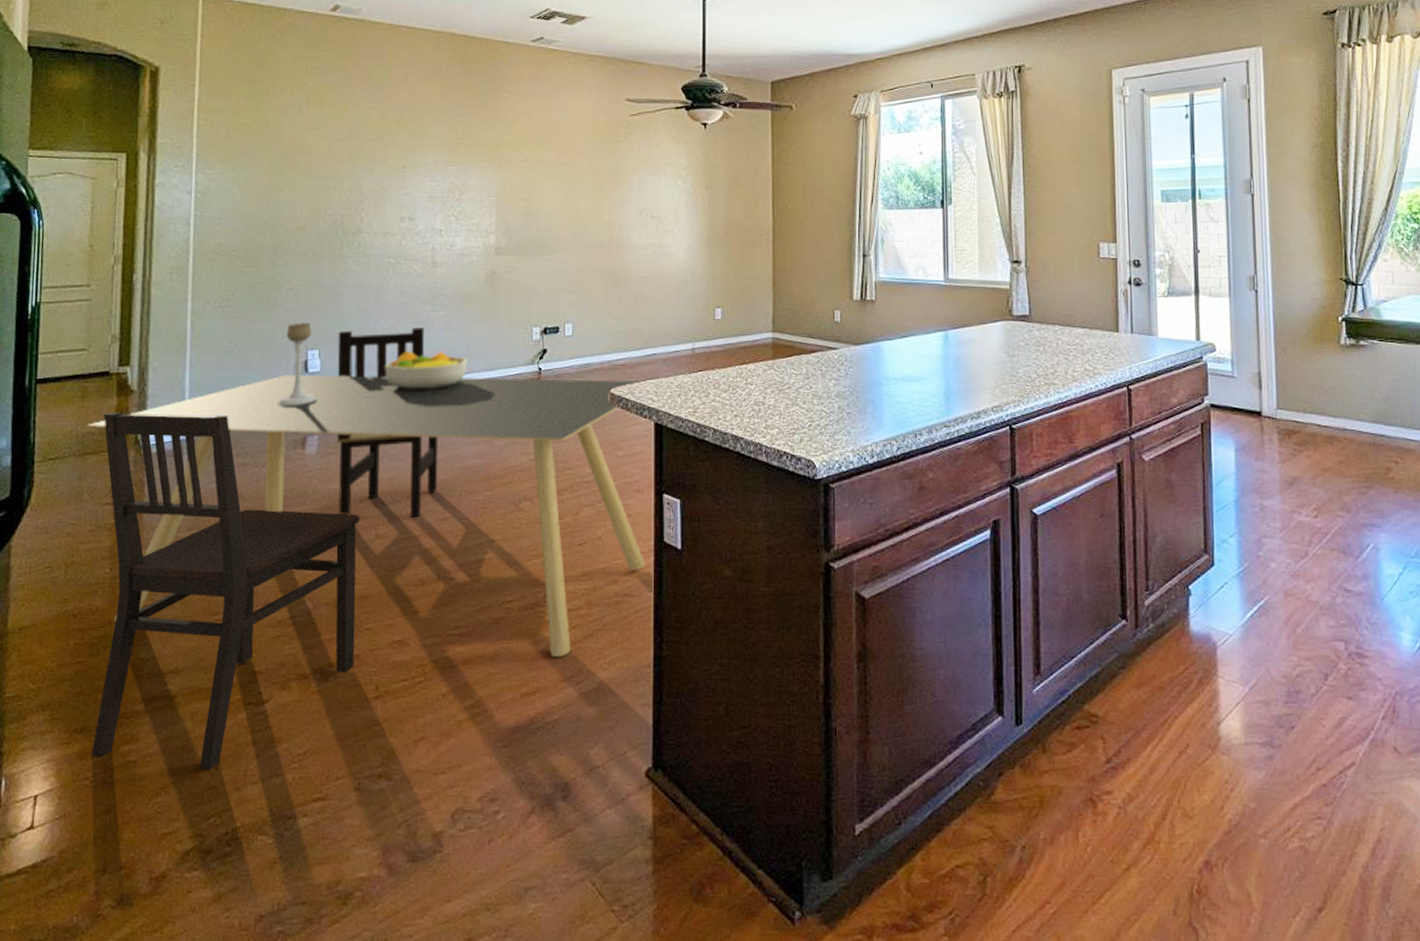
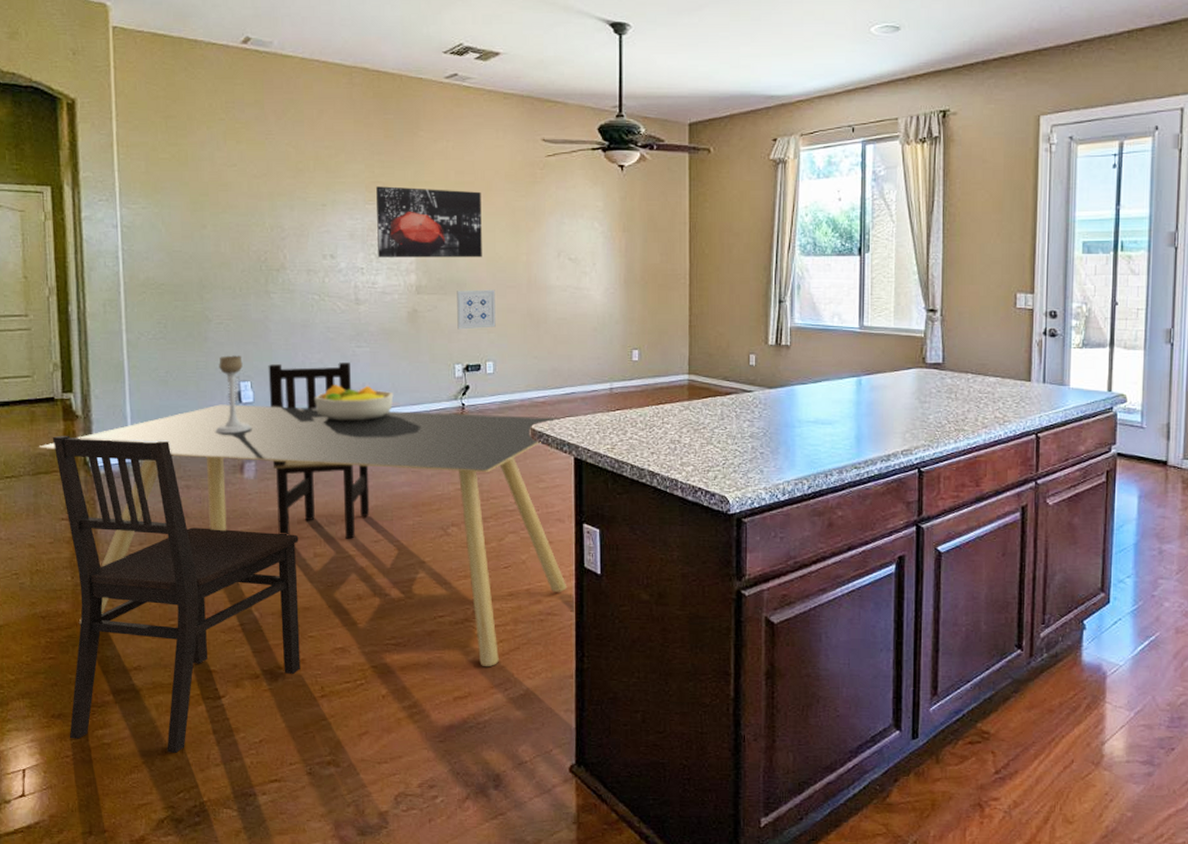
wall art: none [457,147,564,219] -> present [376,186,482,258]
wall art: none [536,249,576,291] -> present [457,289,496,330]

